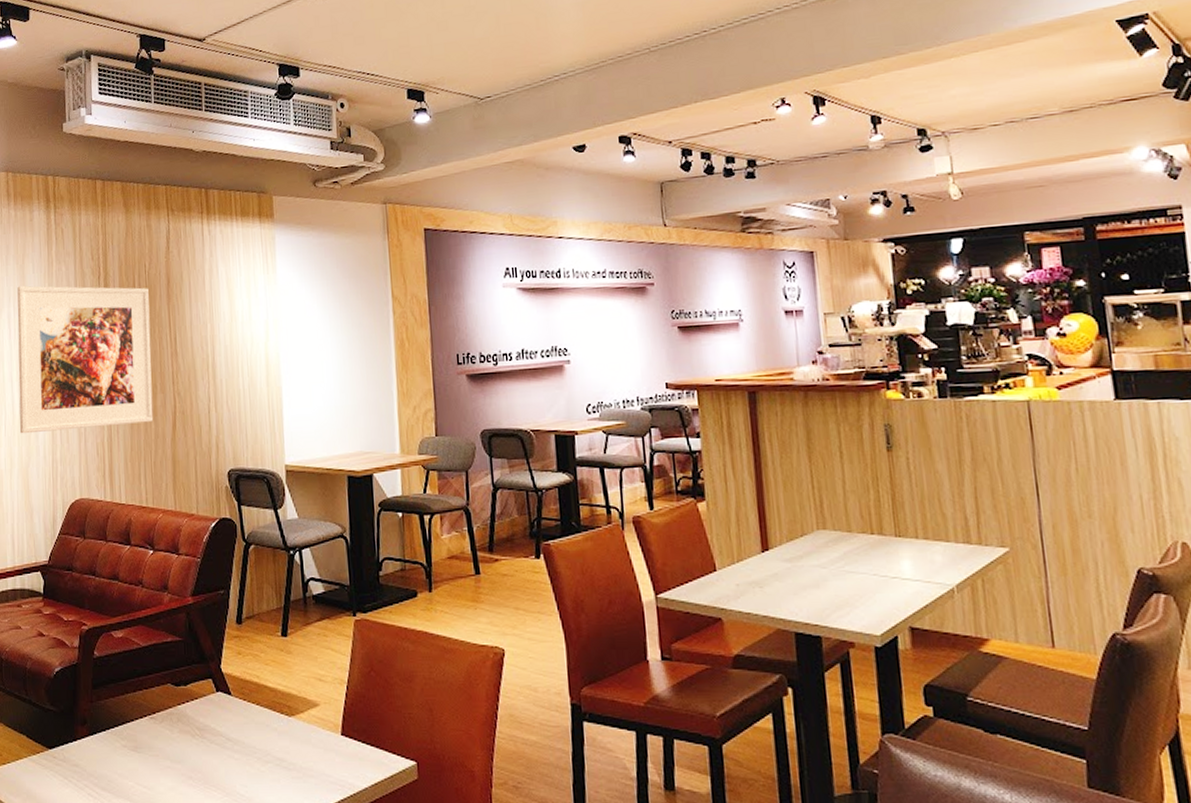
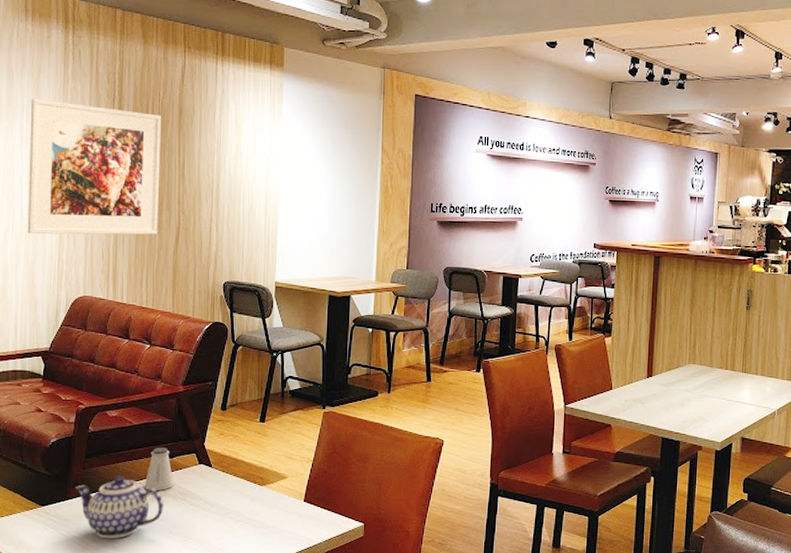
teapot: none [83,710,181,788] -> present [75,476,164,539]
saltshaker: none [157,672,191,726] -> present [144,447,174,490]

